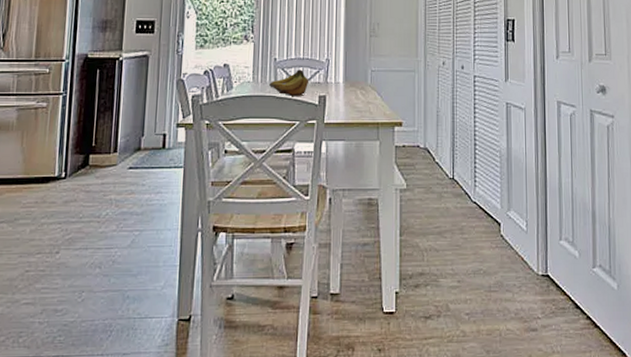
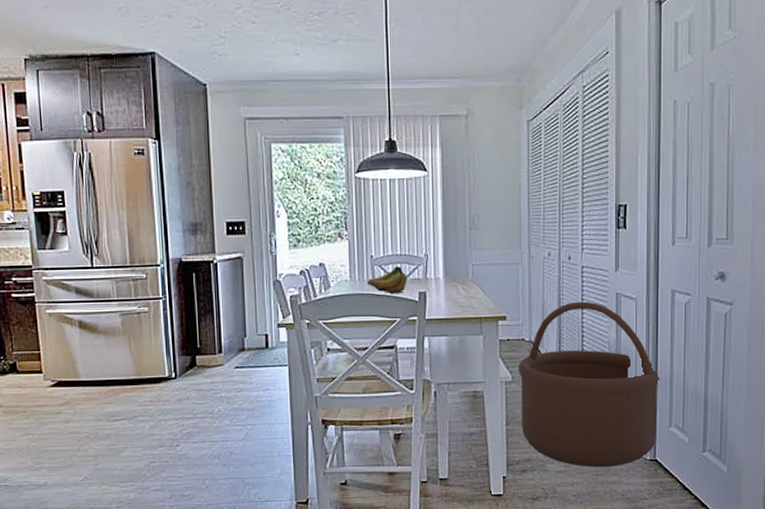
basket: none [412,110,551,284] -> present [518,301,662,468]

